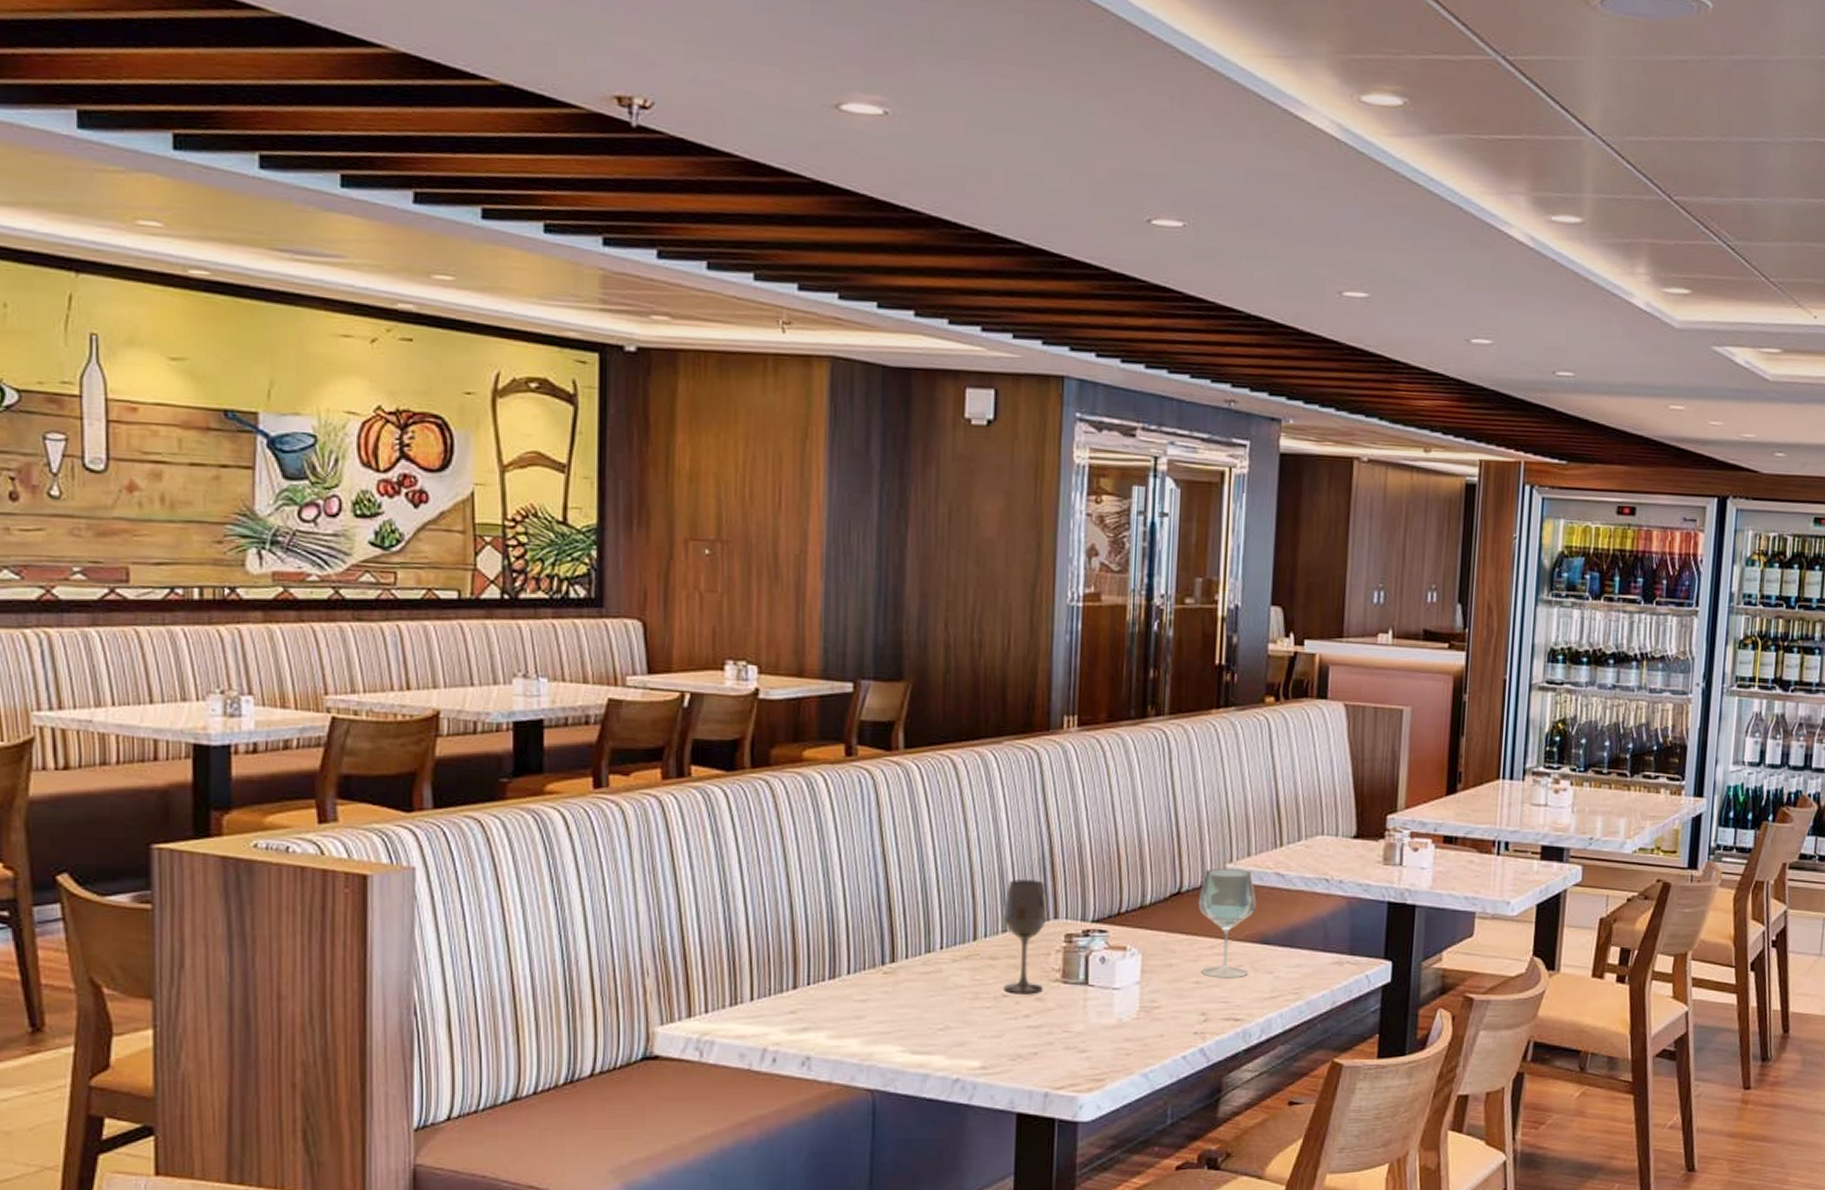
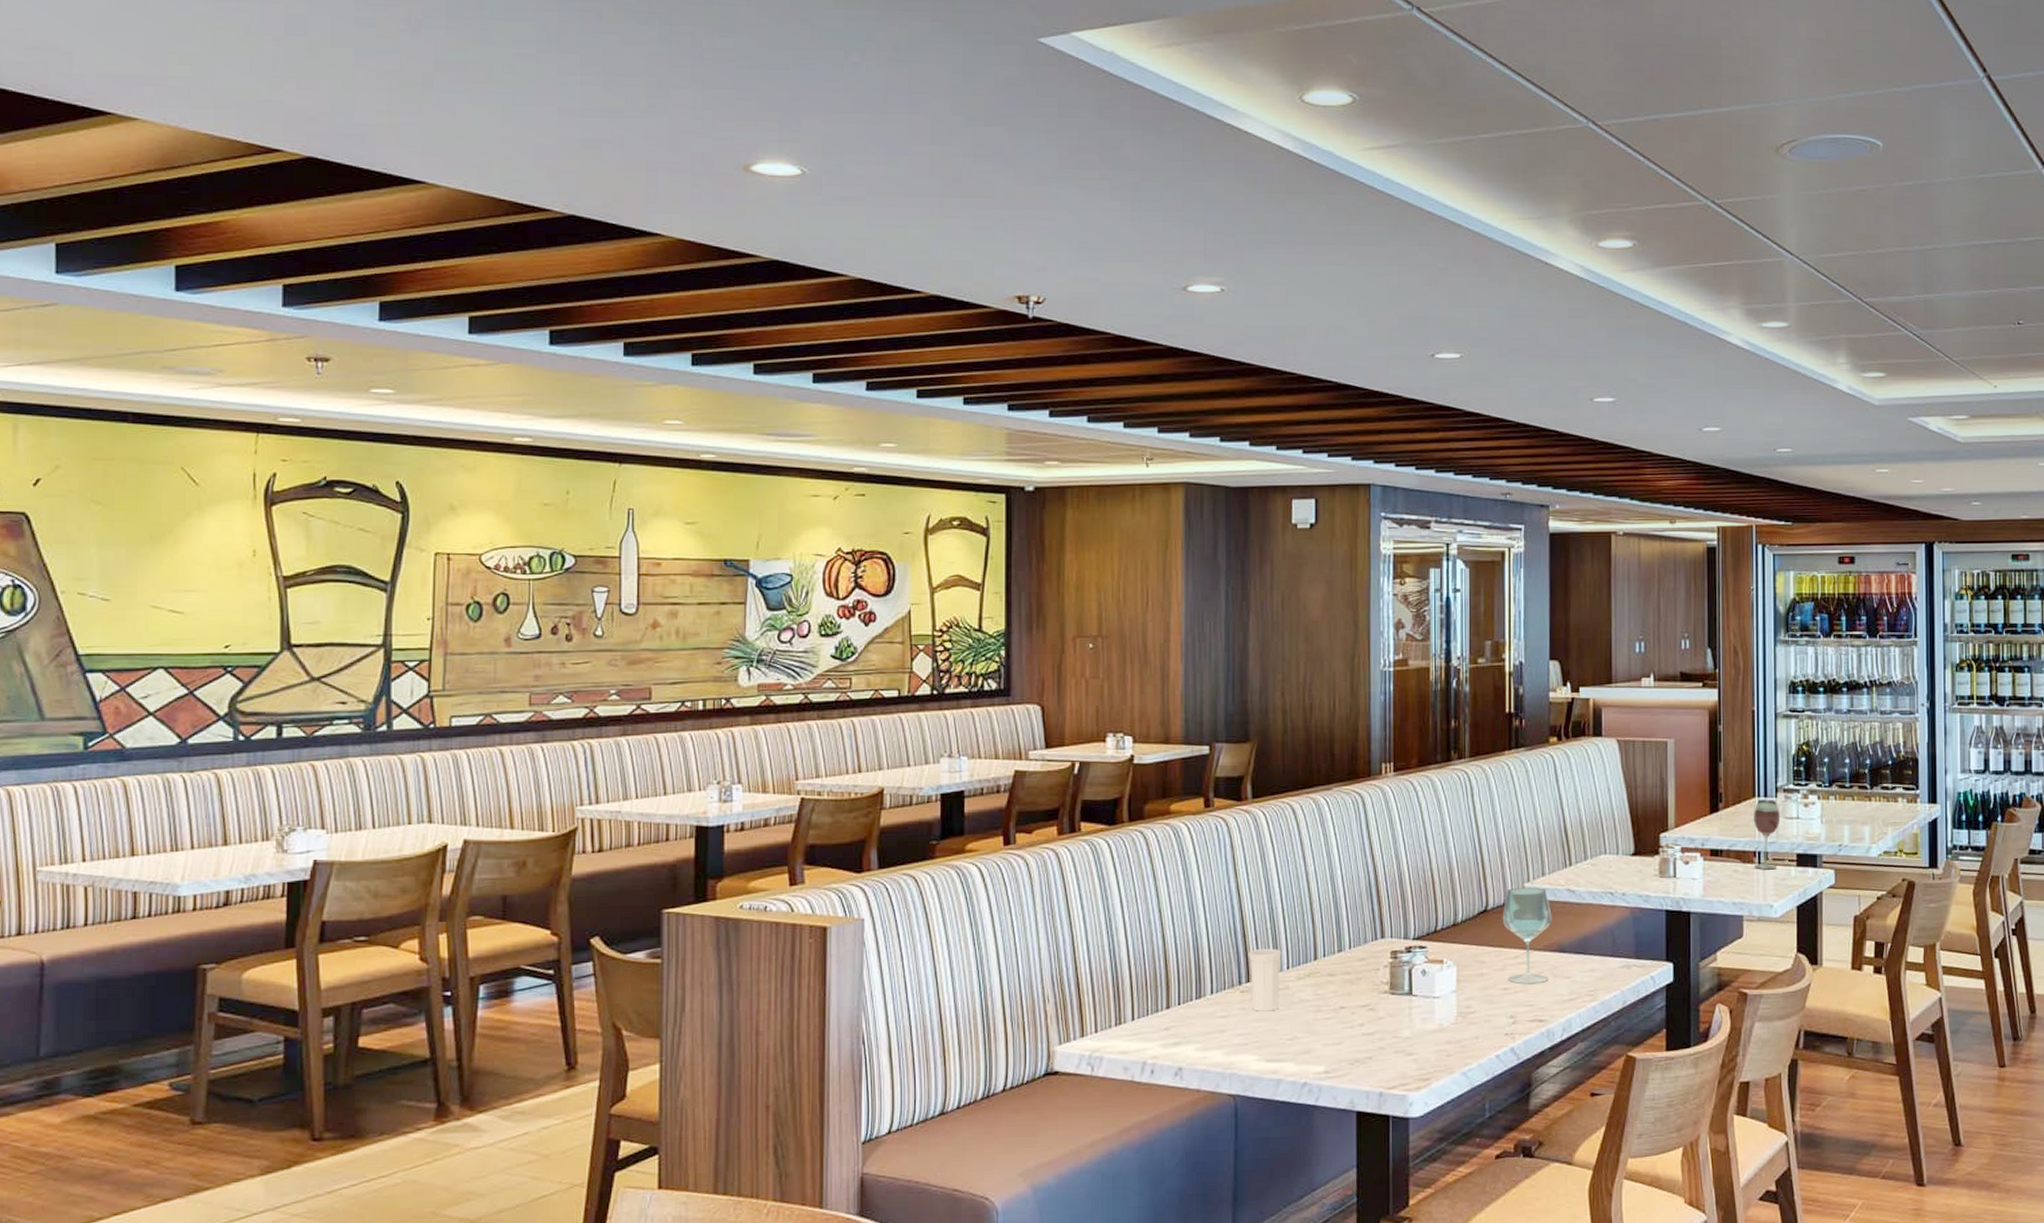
cup: none [895,924,934,997] -> present [1249,948,1282,1012]
wine glass: present [1003,880,1048,993] -> none [1338,905,1375,1005]
wineglass: none [1492,782,1527,862] -> present [1754,799,1781,870]

